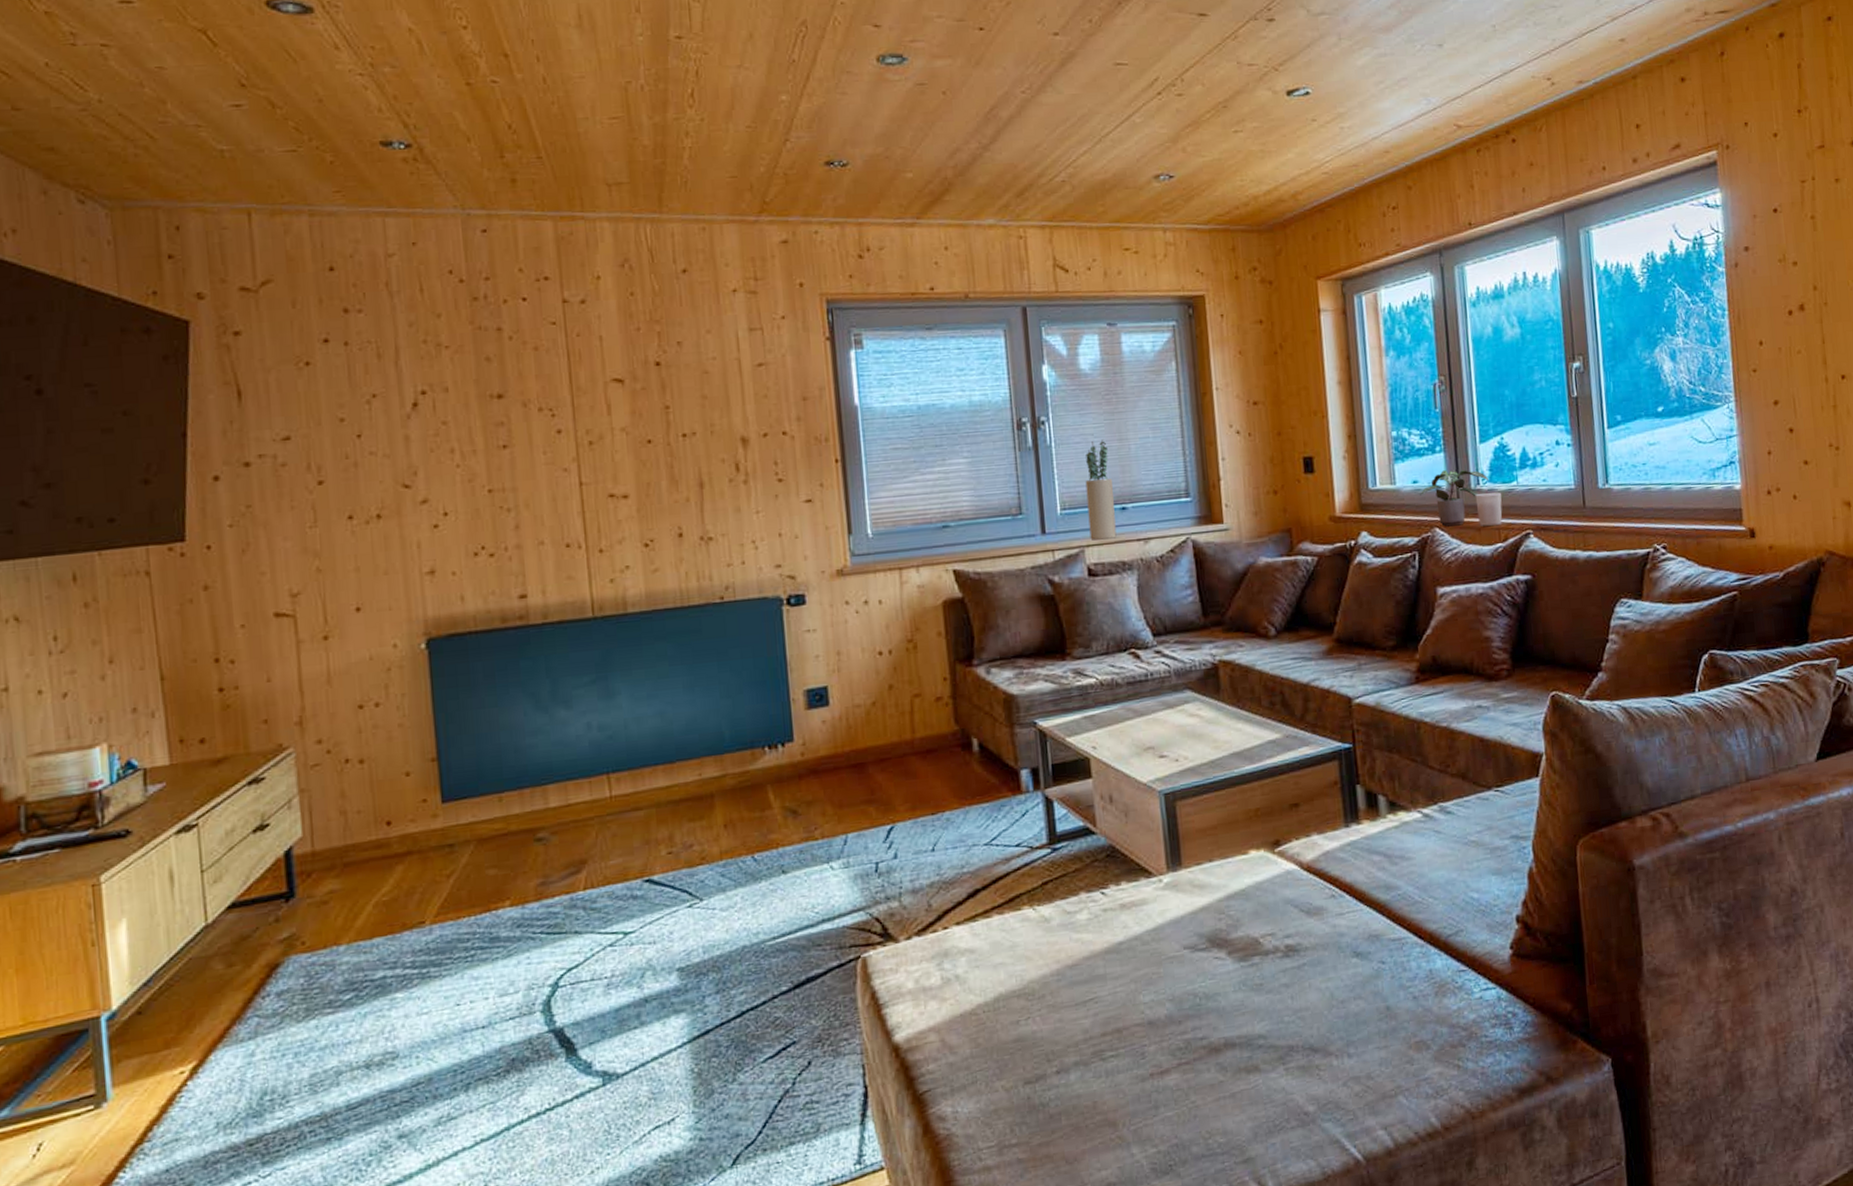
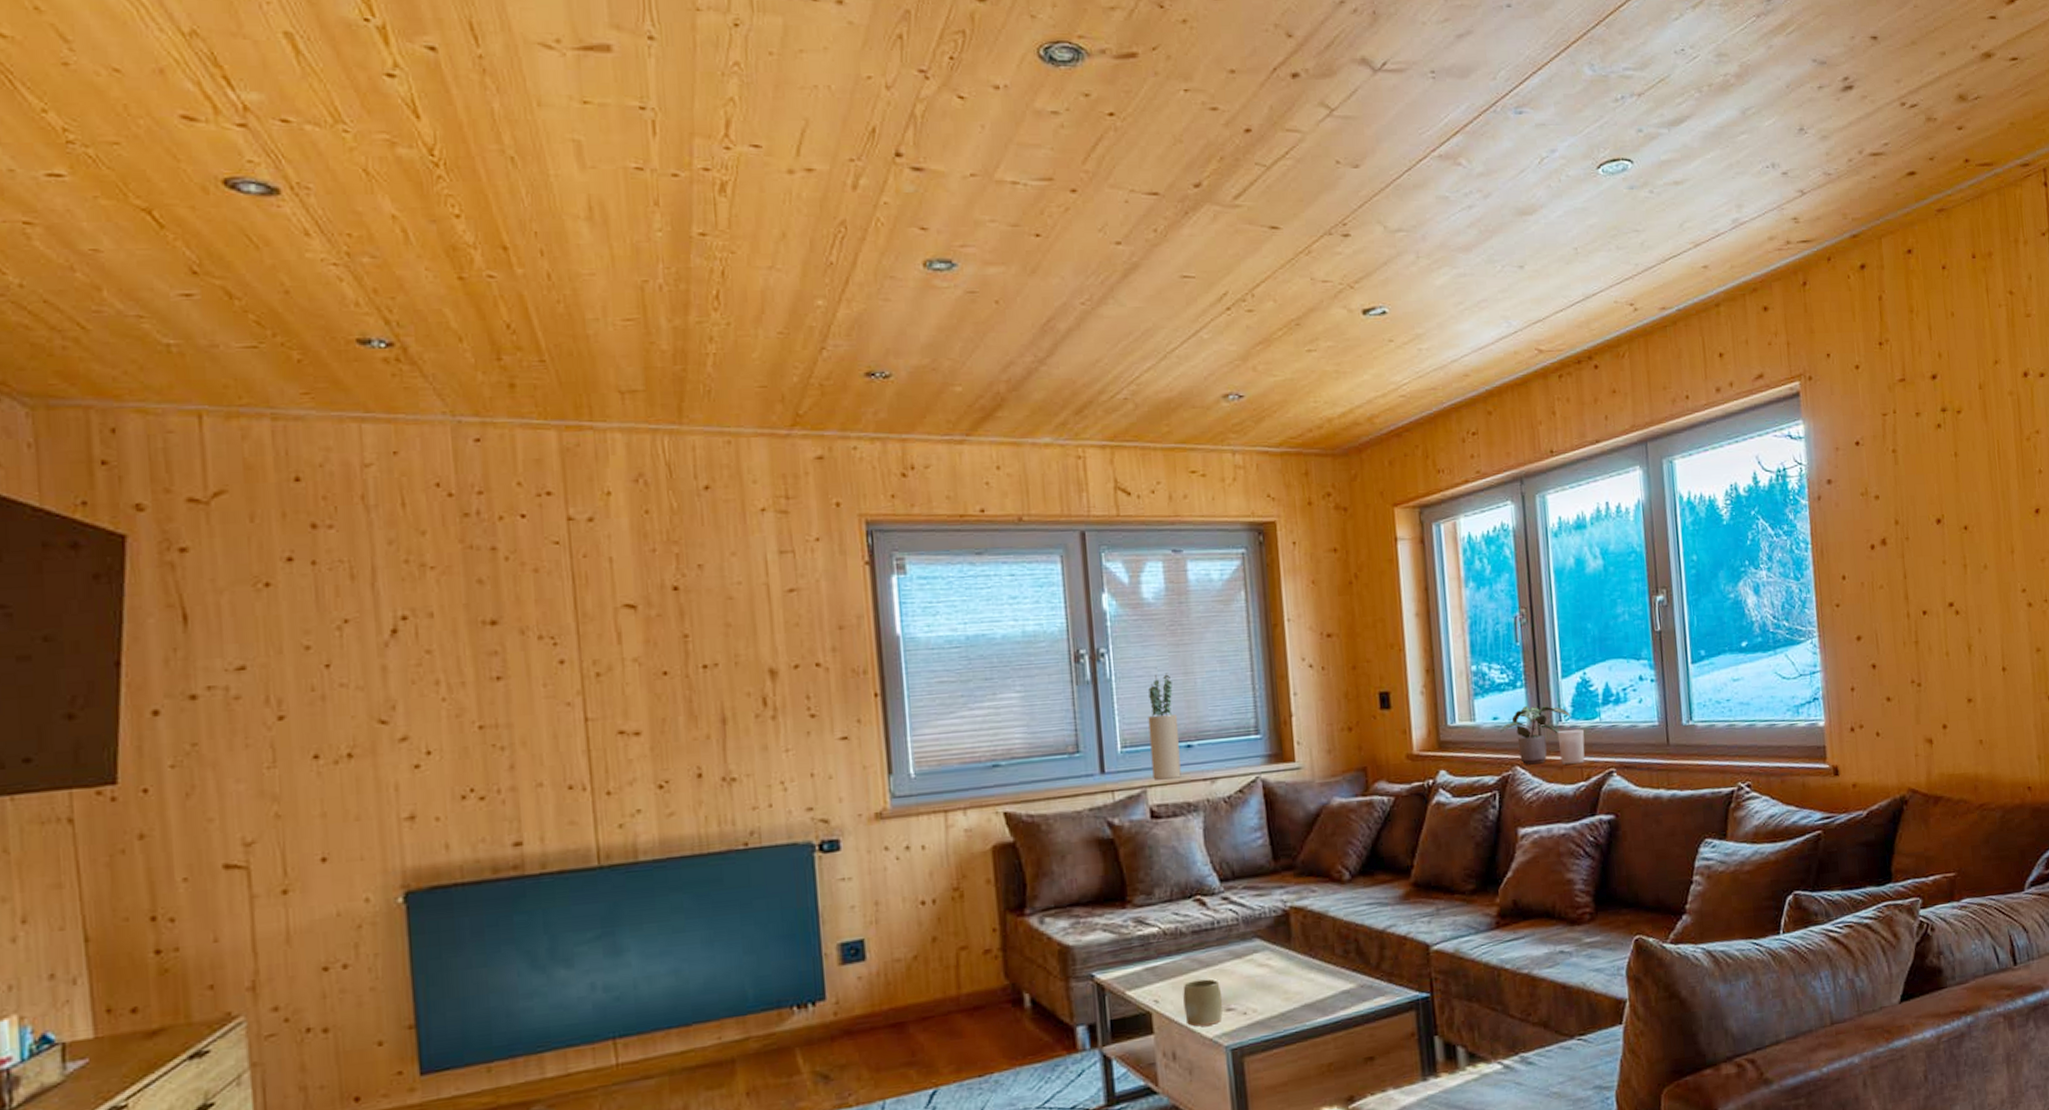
mug: none [1119,727,1156,772] -> present [1183,979,1223,1027]

